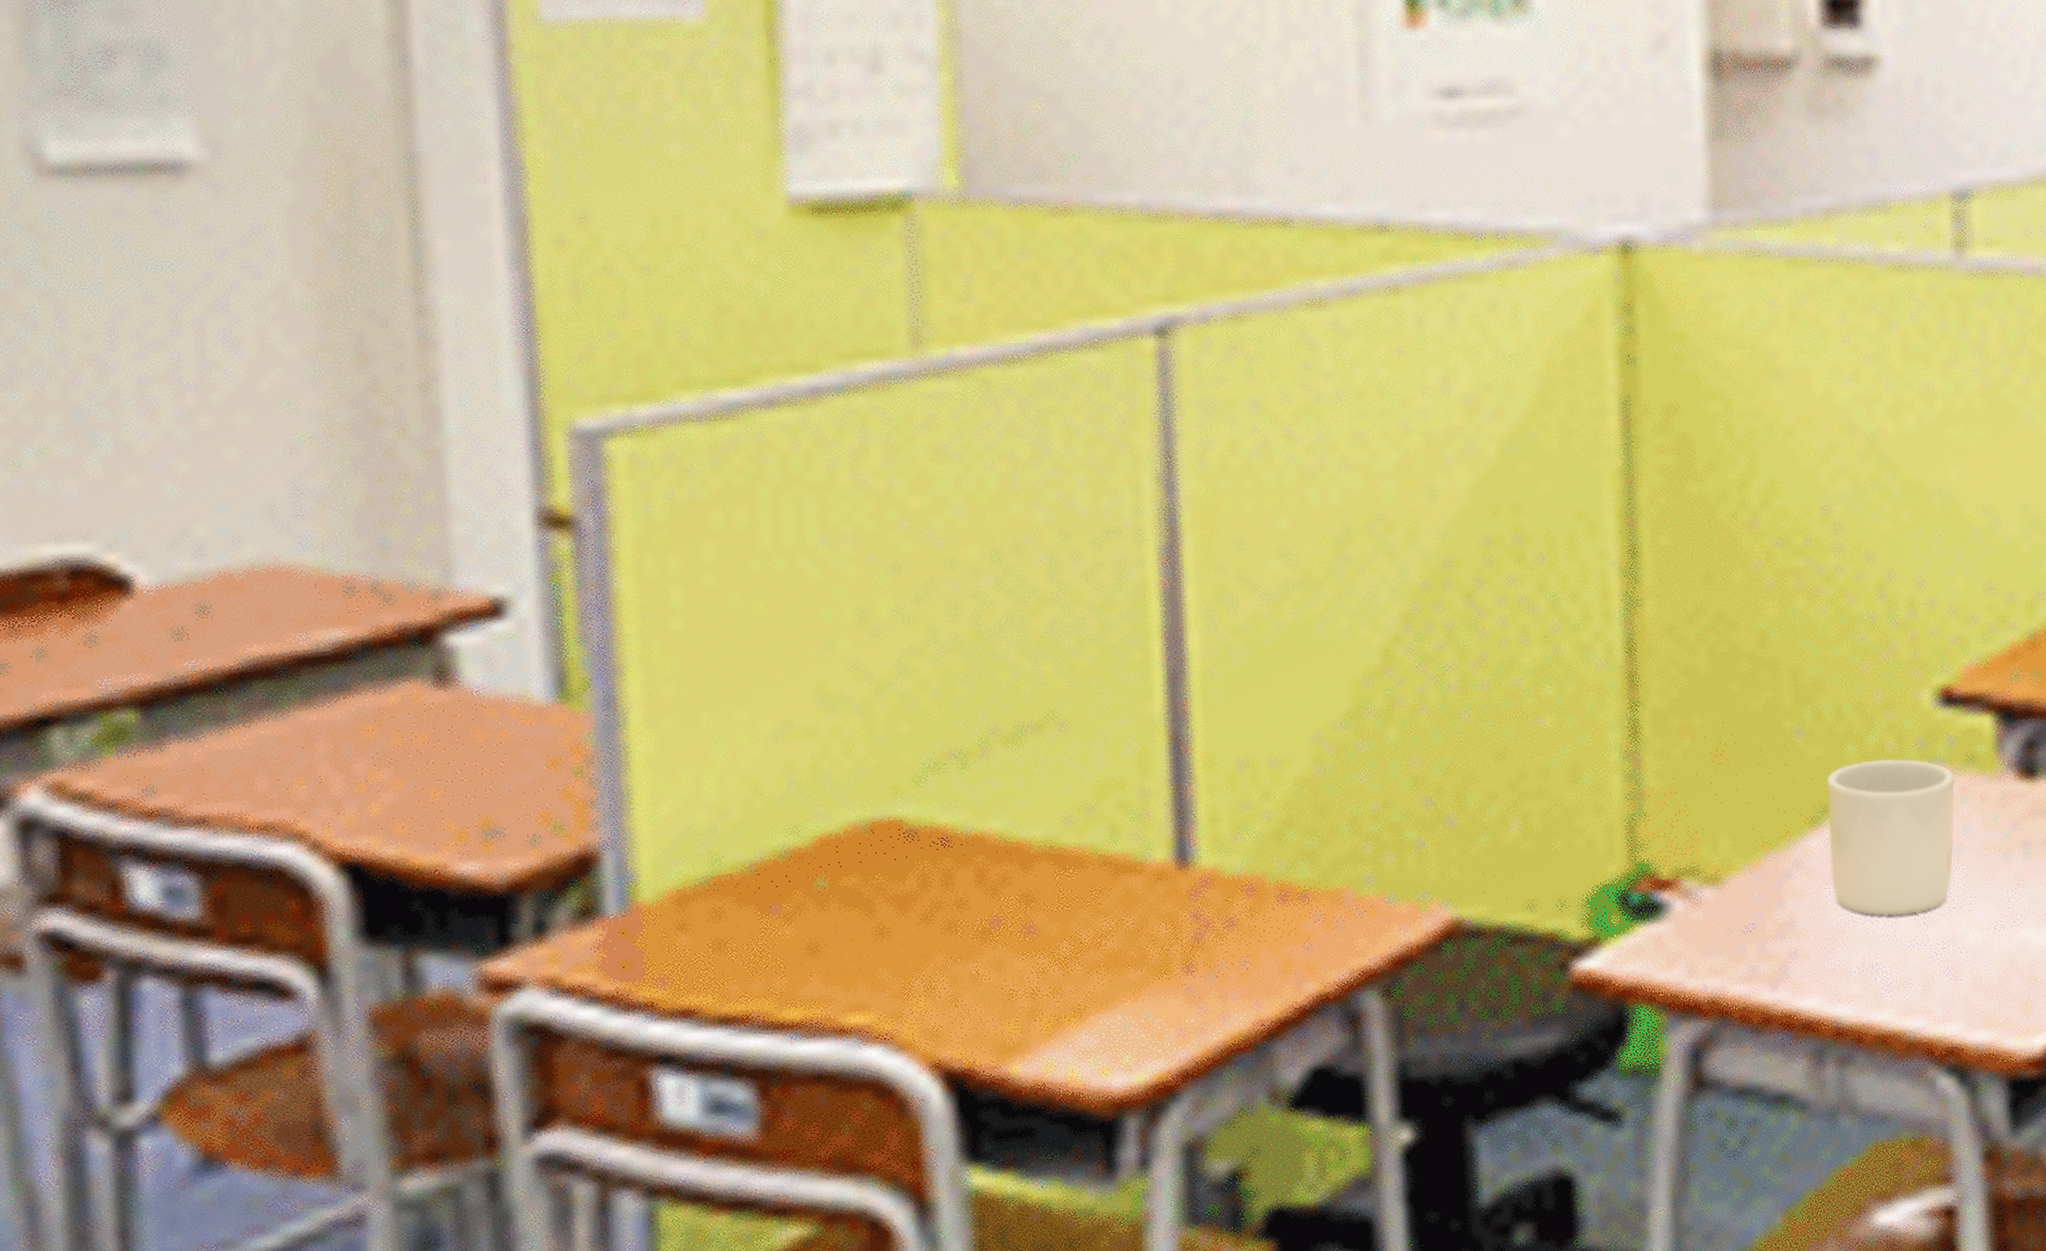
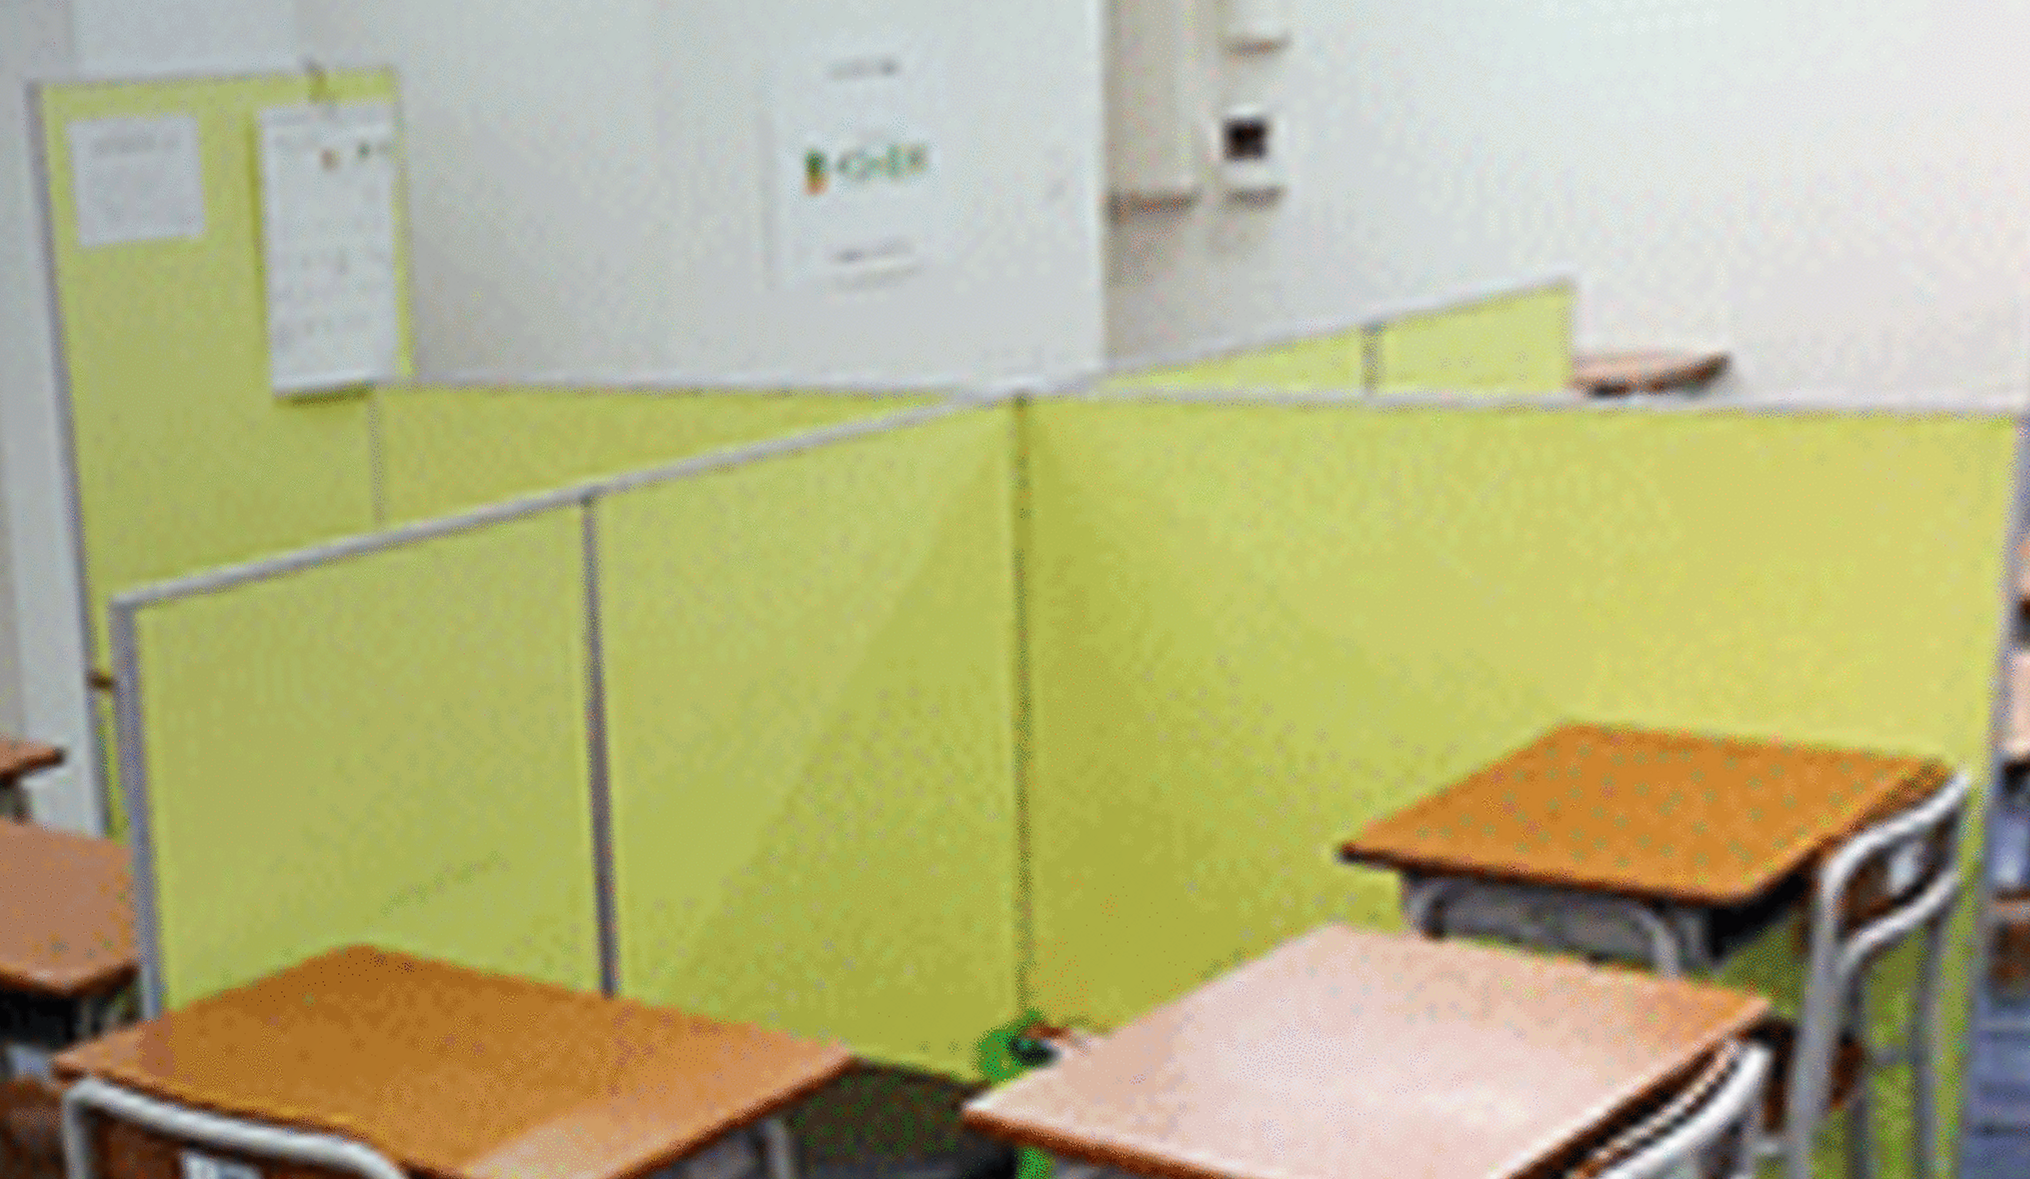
mug: present [1825,758,1956,916] -> none [1218,915,1356,1074]

